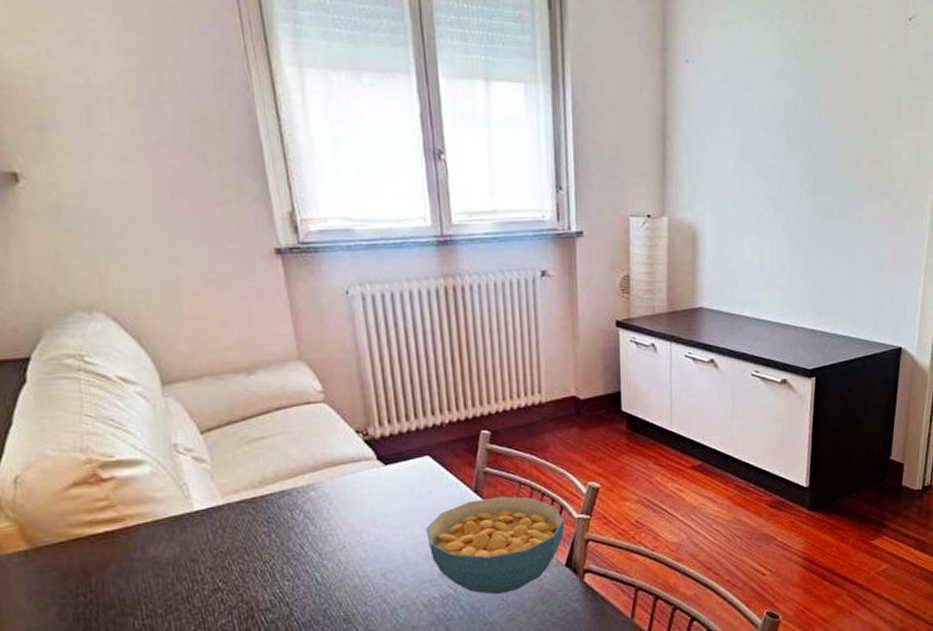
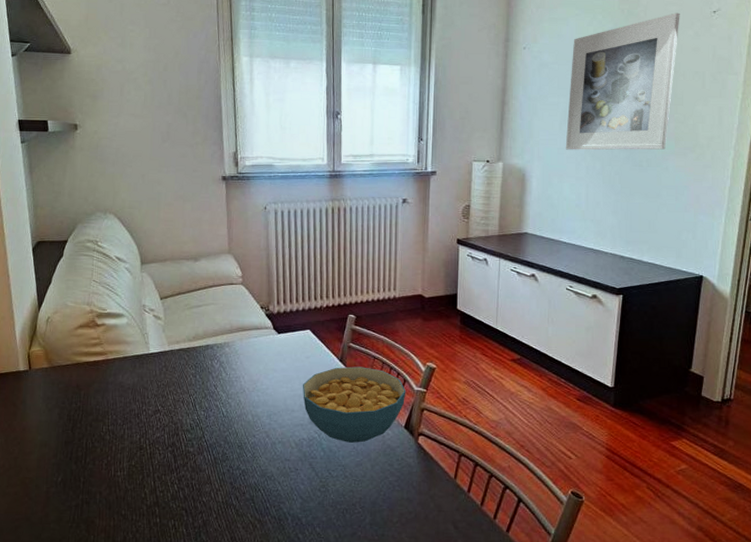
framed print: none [743,18,872,199] -> present [565,13,680,150]

